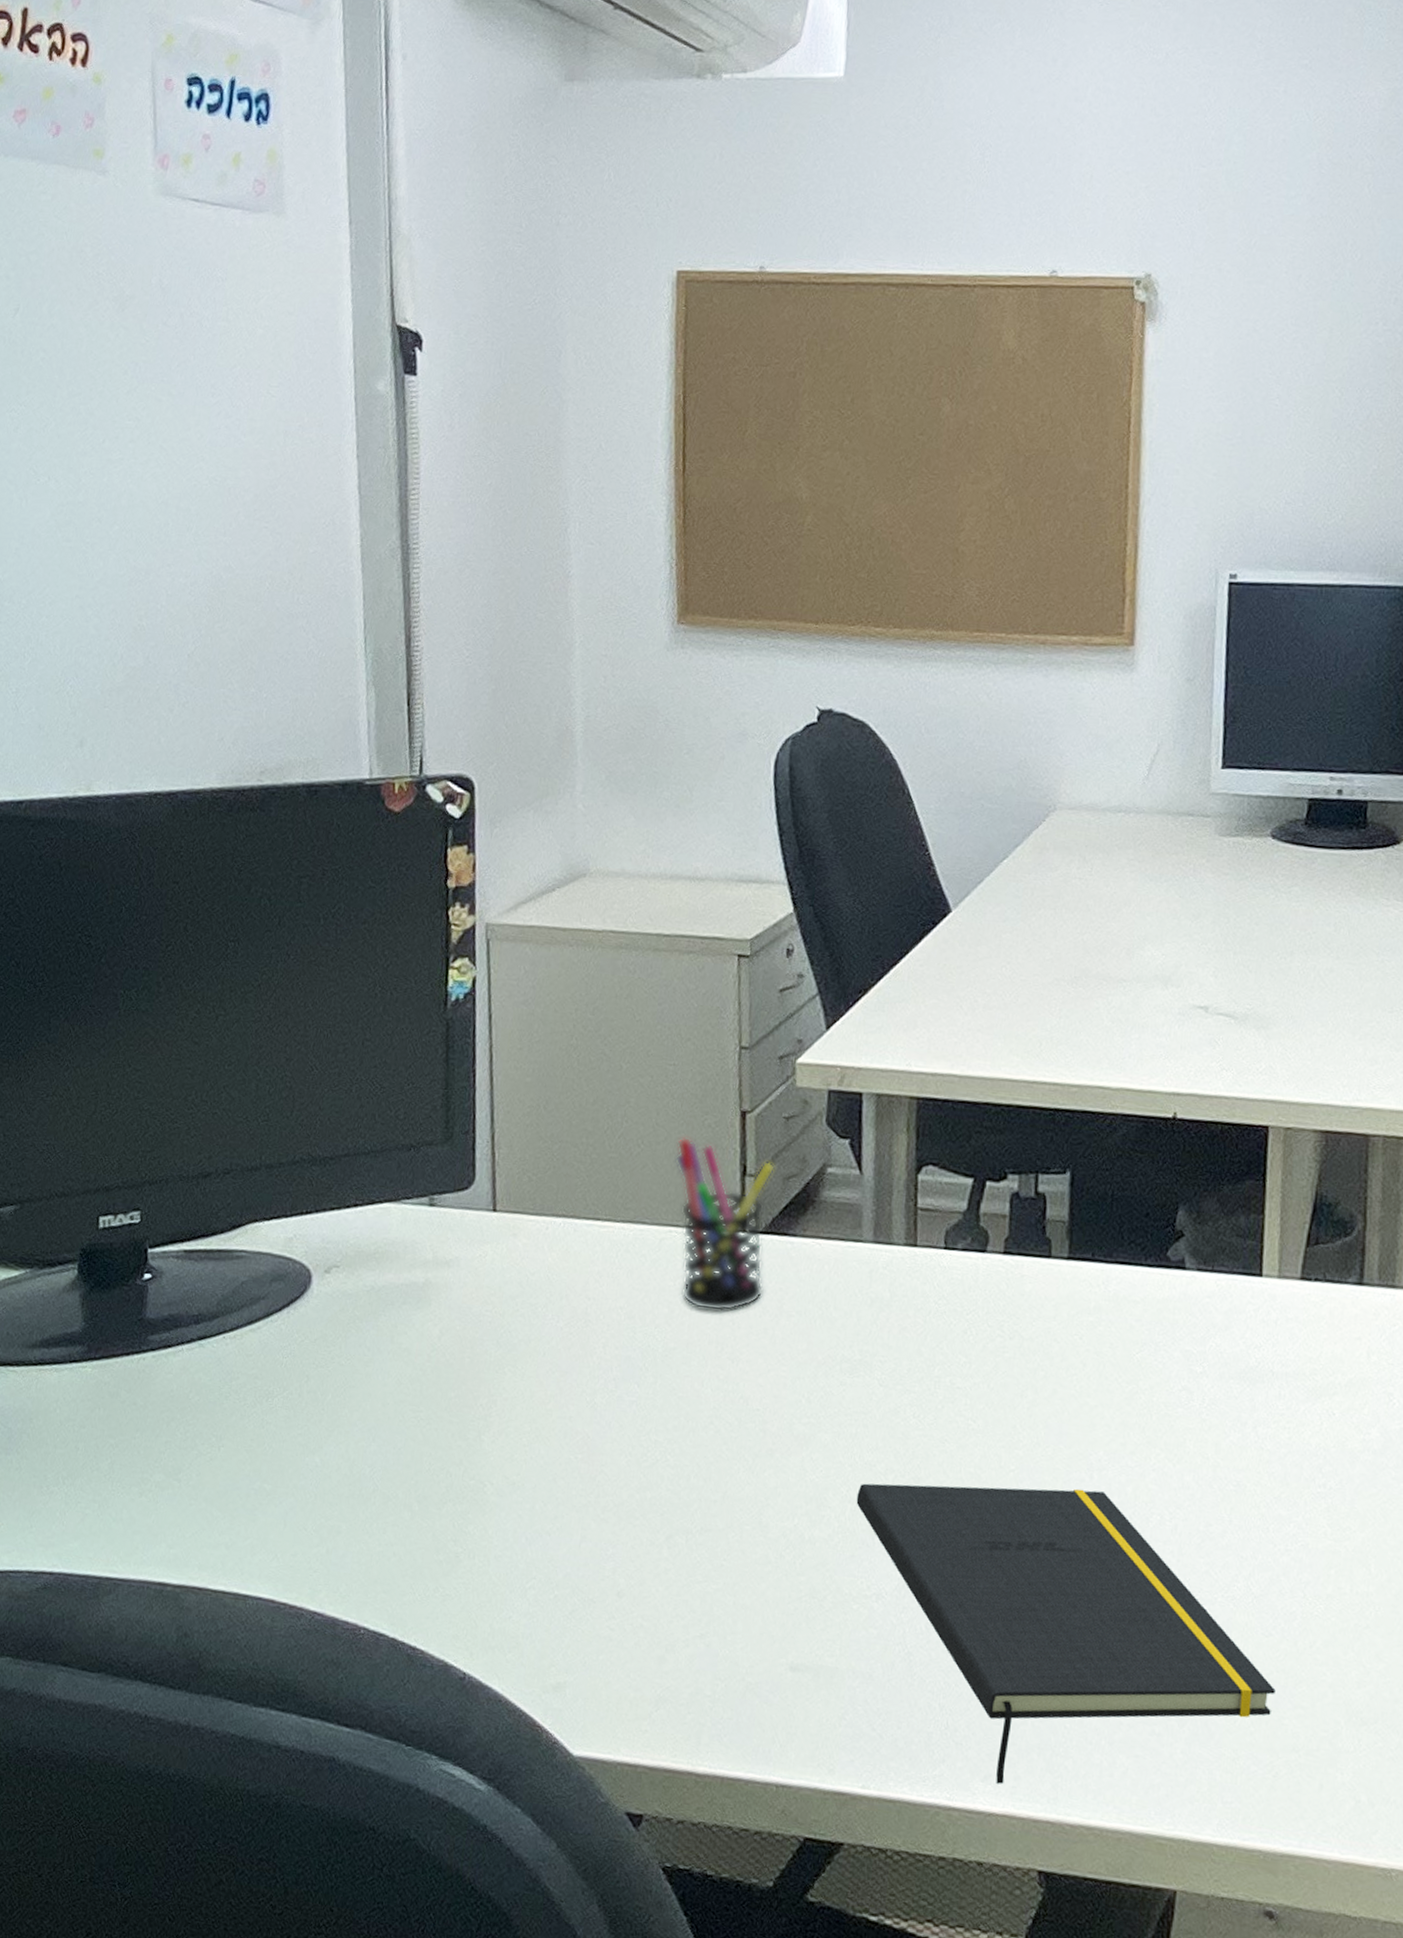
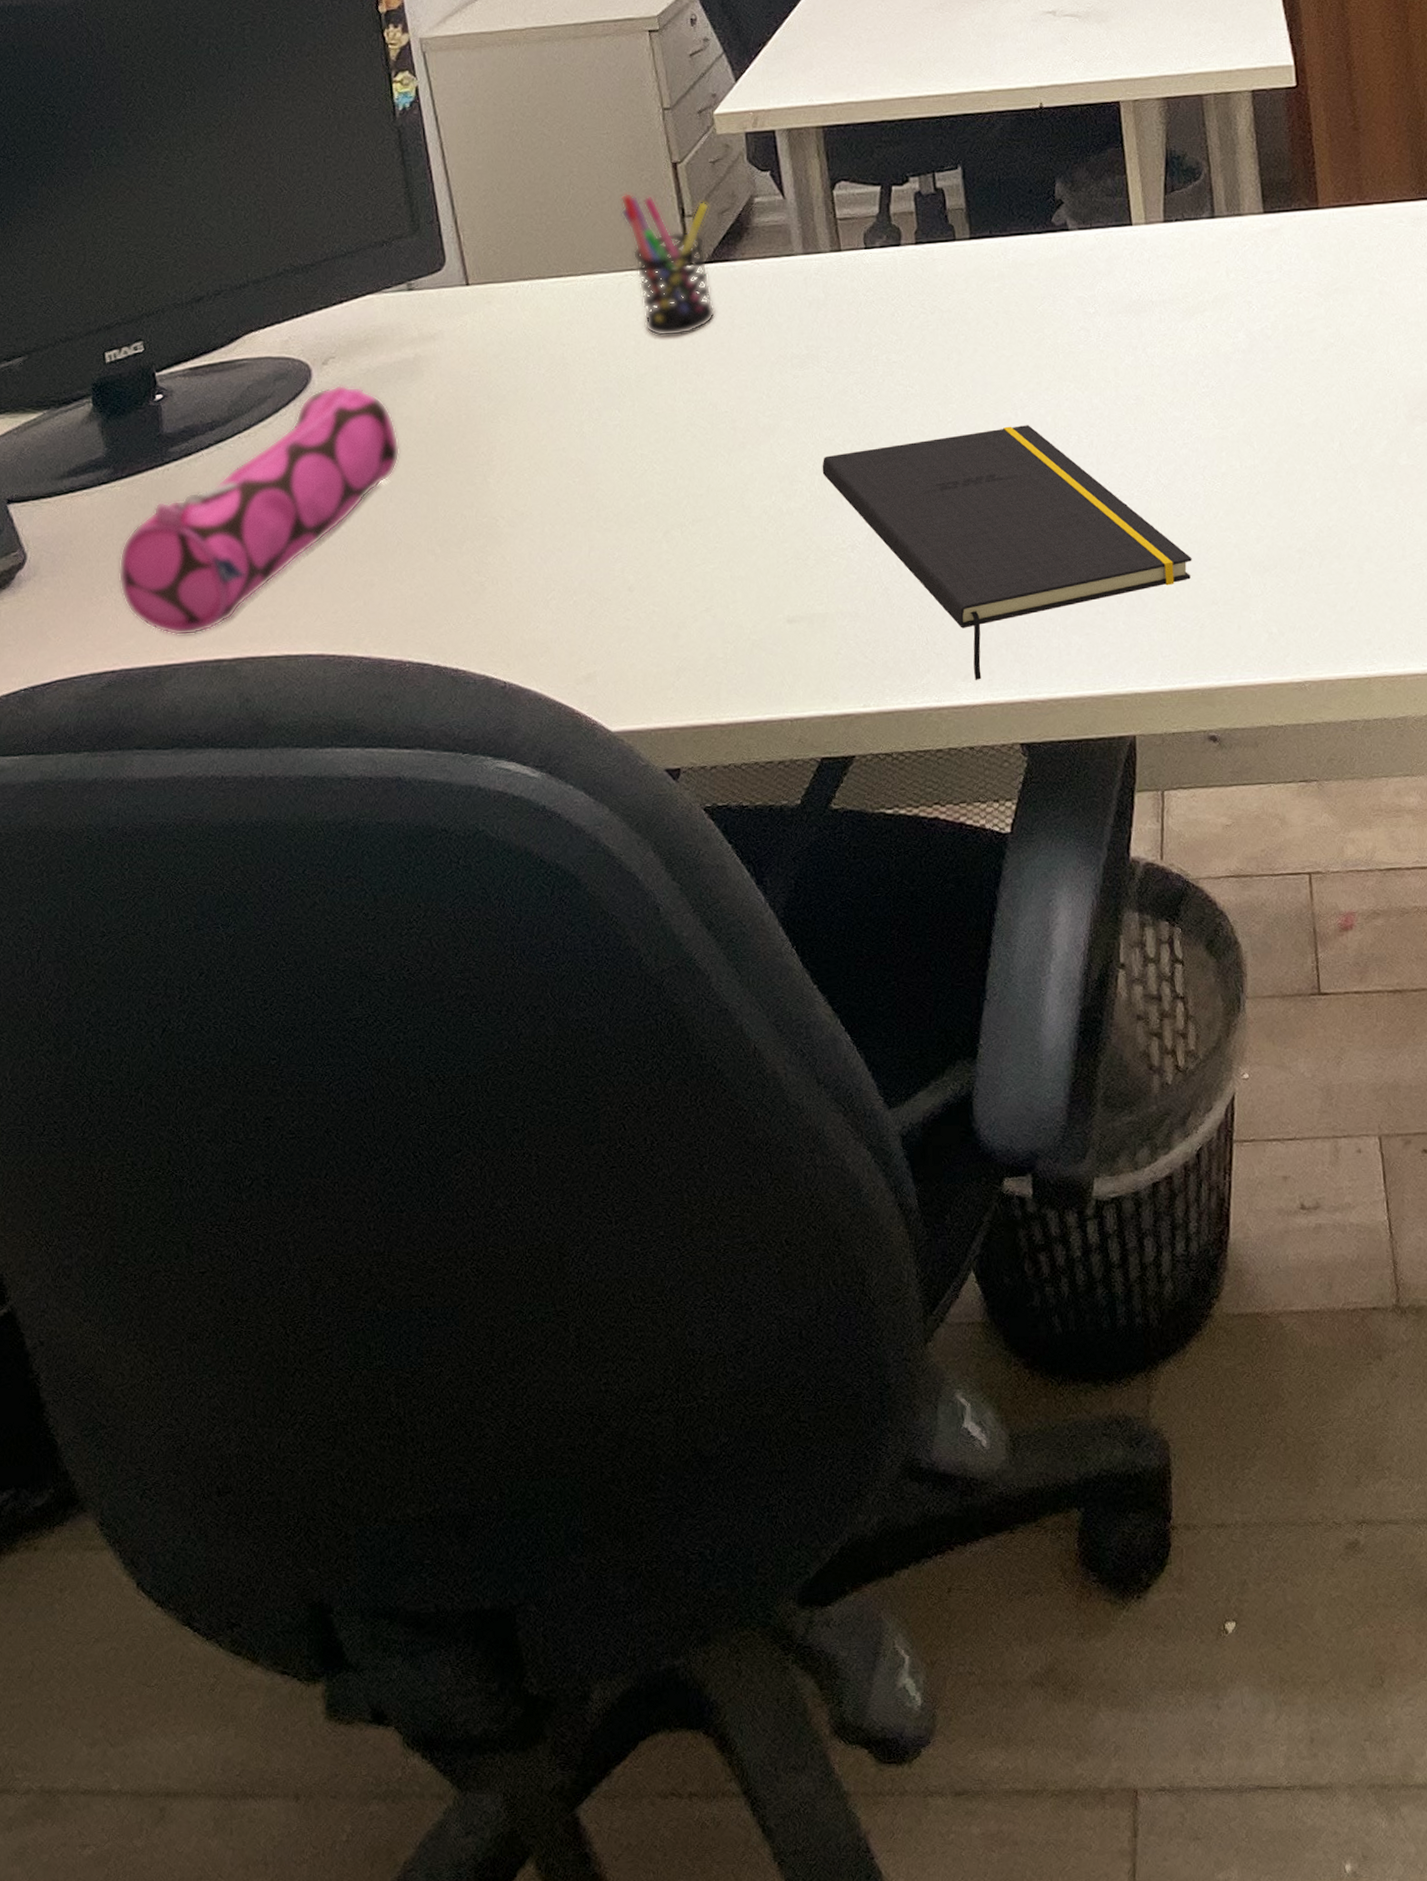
pencil case: none [73,1298,393,1550] -> present [118,385,400,636]

